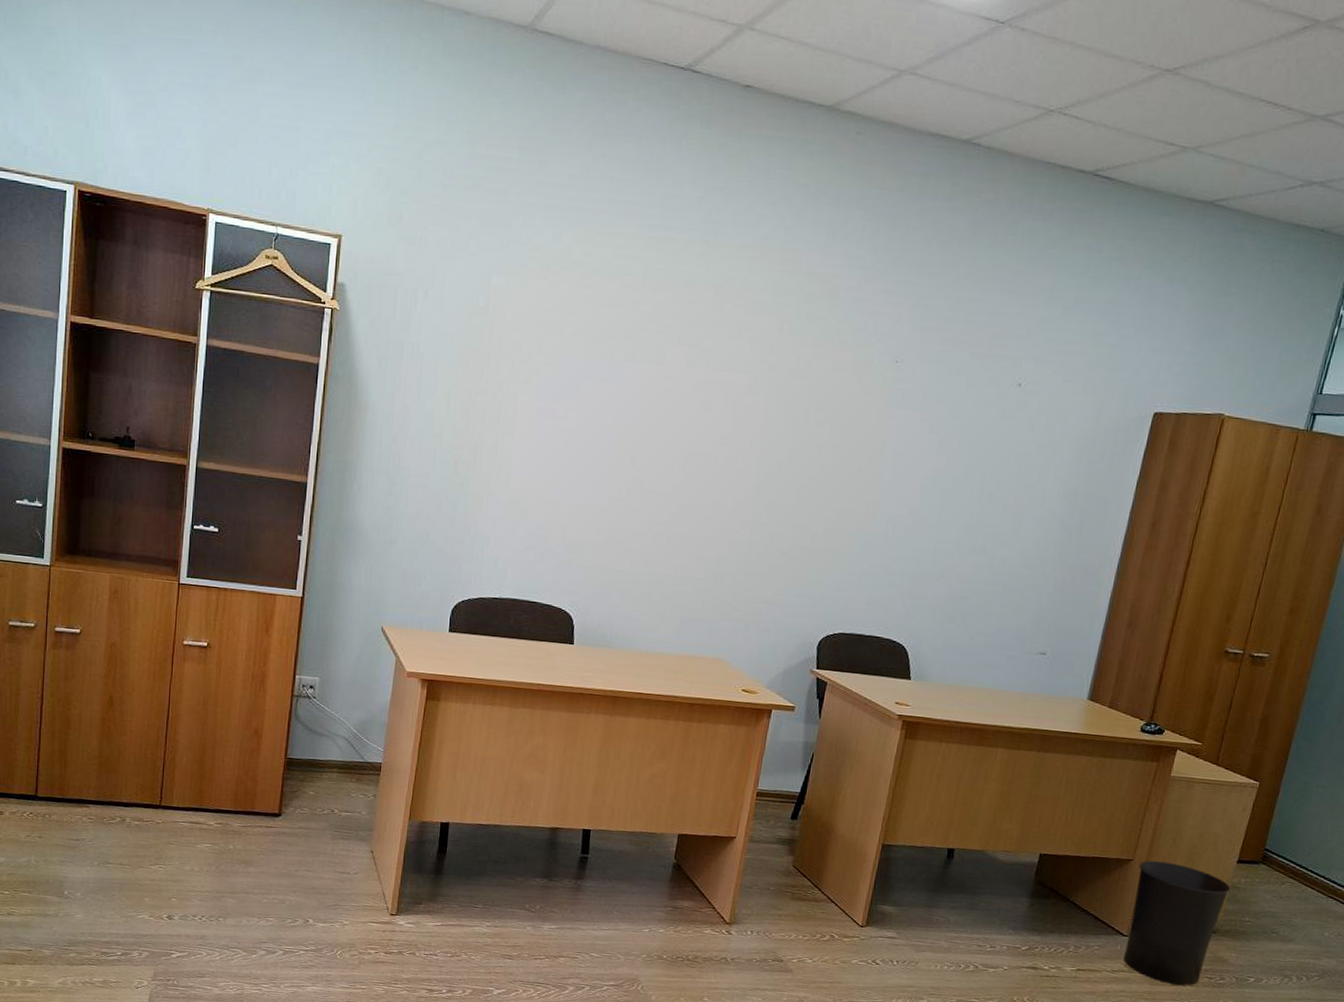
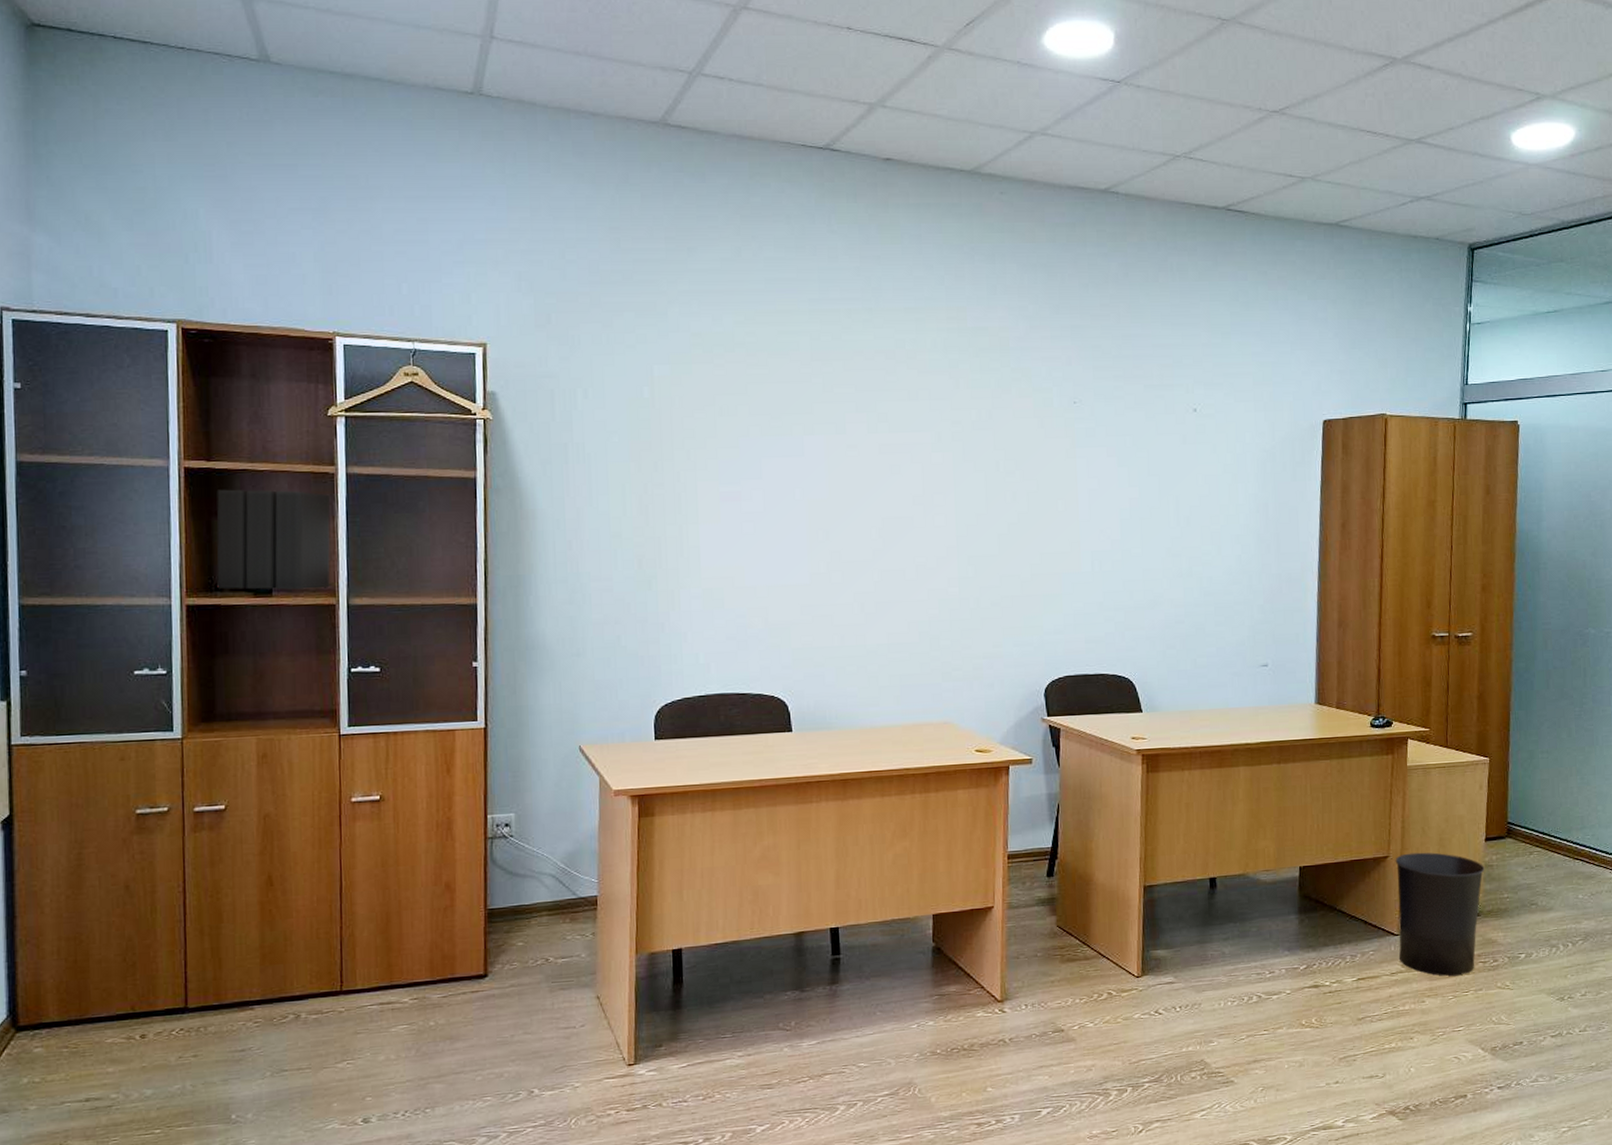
books: none [89,346,190,449] -> present [216,489,331,590]

